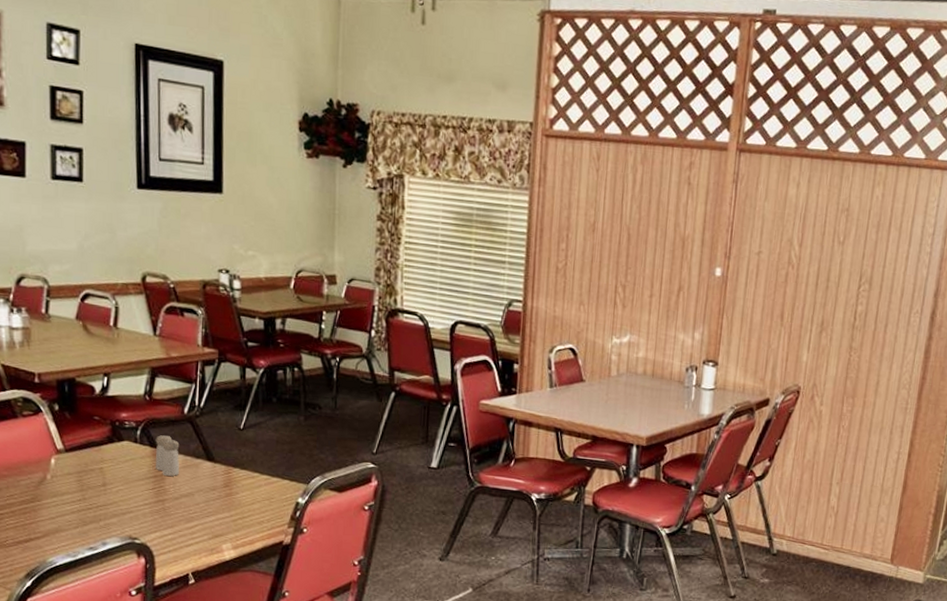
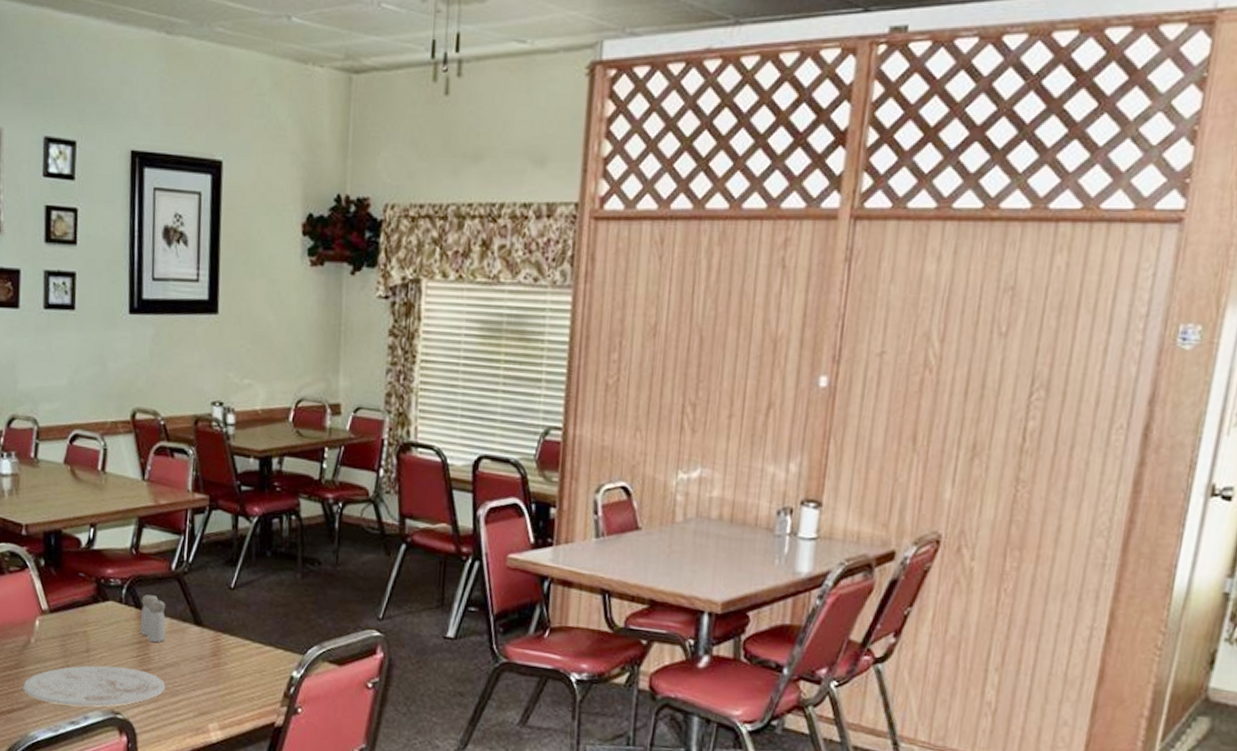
plate: none [40,497,181,534] -> present [23,665,166,707]

